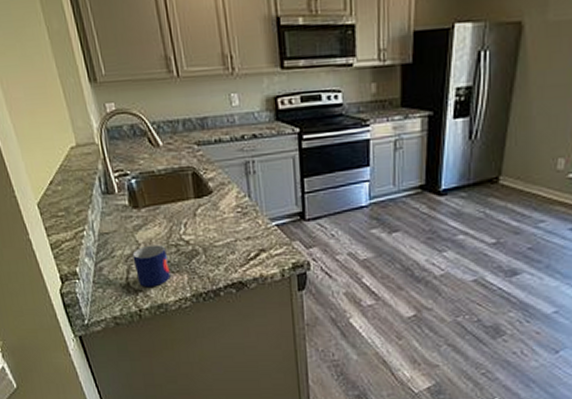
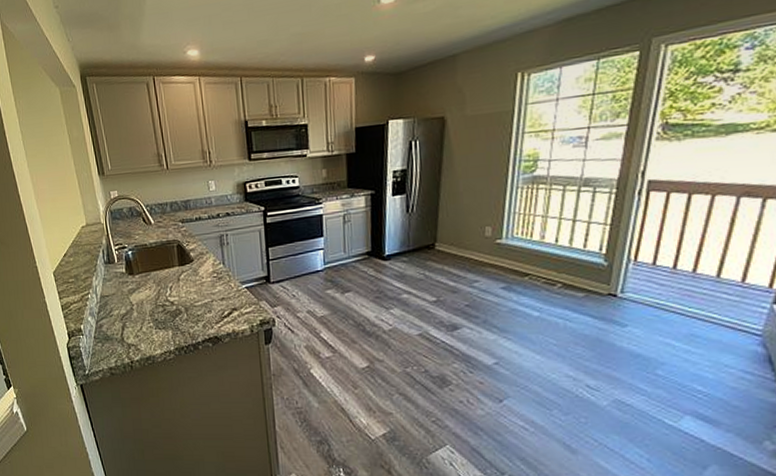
mug: present [132,244,171,287] -> none [127,305,158,342]

